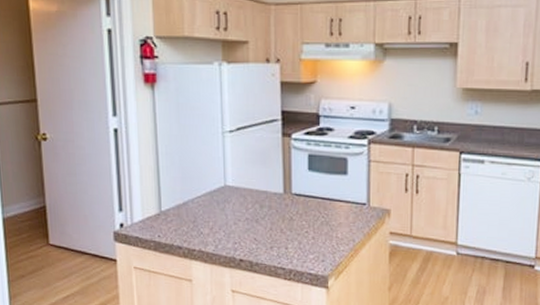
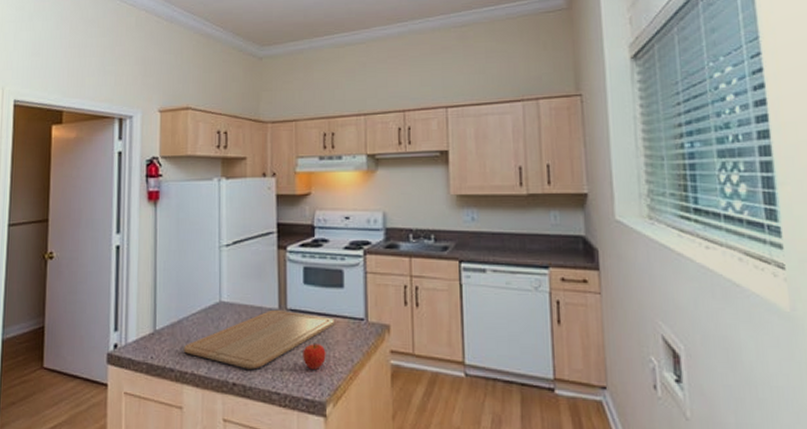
chopping board: none [190,193,339,248] -> present [183,309,335,369]
fruit: none [307,224,329,248] -> present [303,342,326,370]

